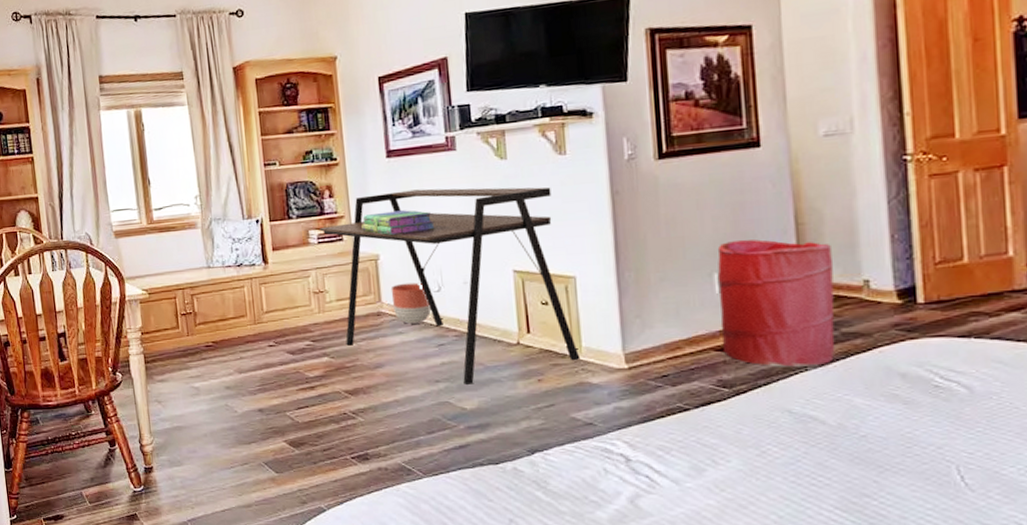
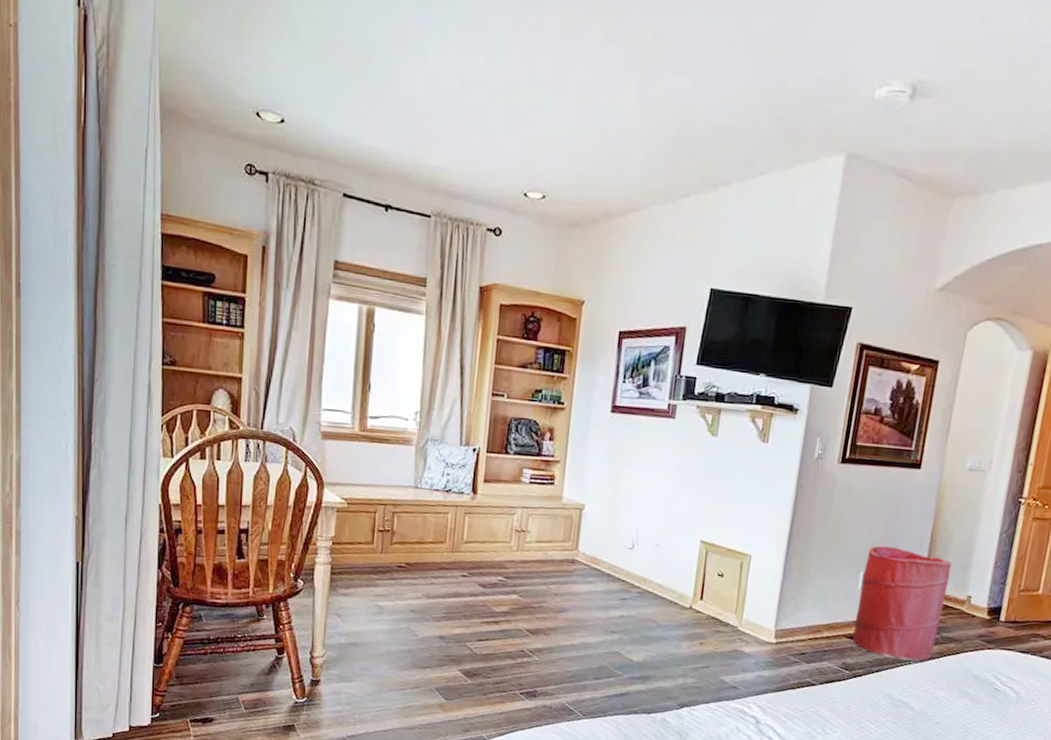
desk: present [320,187,581,384] -> none [534,445,749,639]
stack of books: present [362,210,435,235] -> none [574,464,642,490]
planter: present [390,282,432,324] -> none [587,535,622,576]

